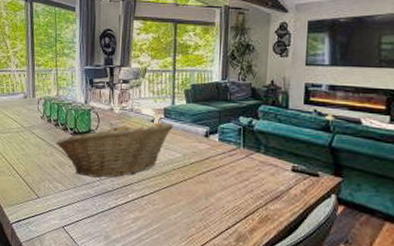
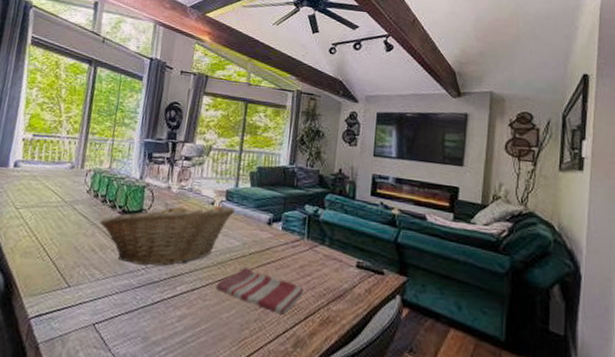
dish towel: none [162,175,242,215] -> present [215,266,304,315]

